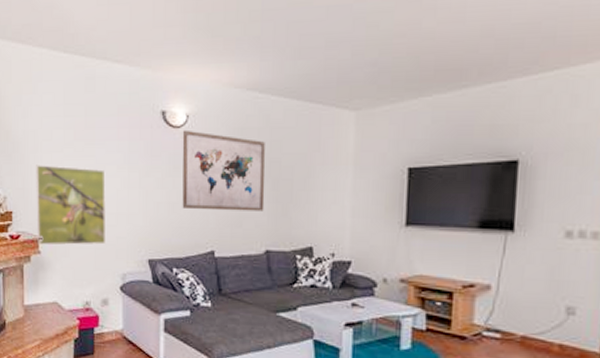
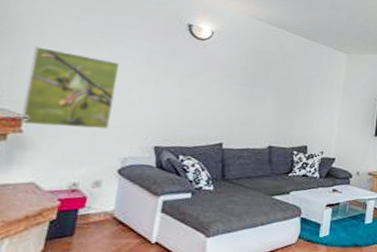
wall art: present [182,129,265,212] -> none [197,42,278,116]

